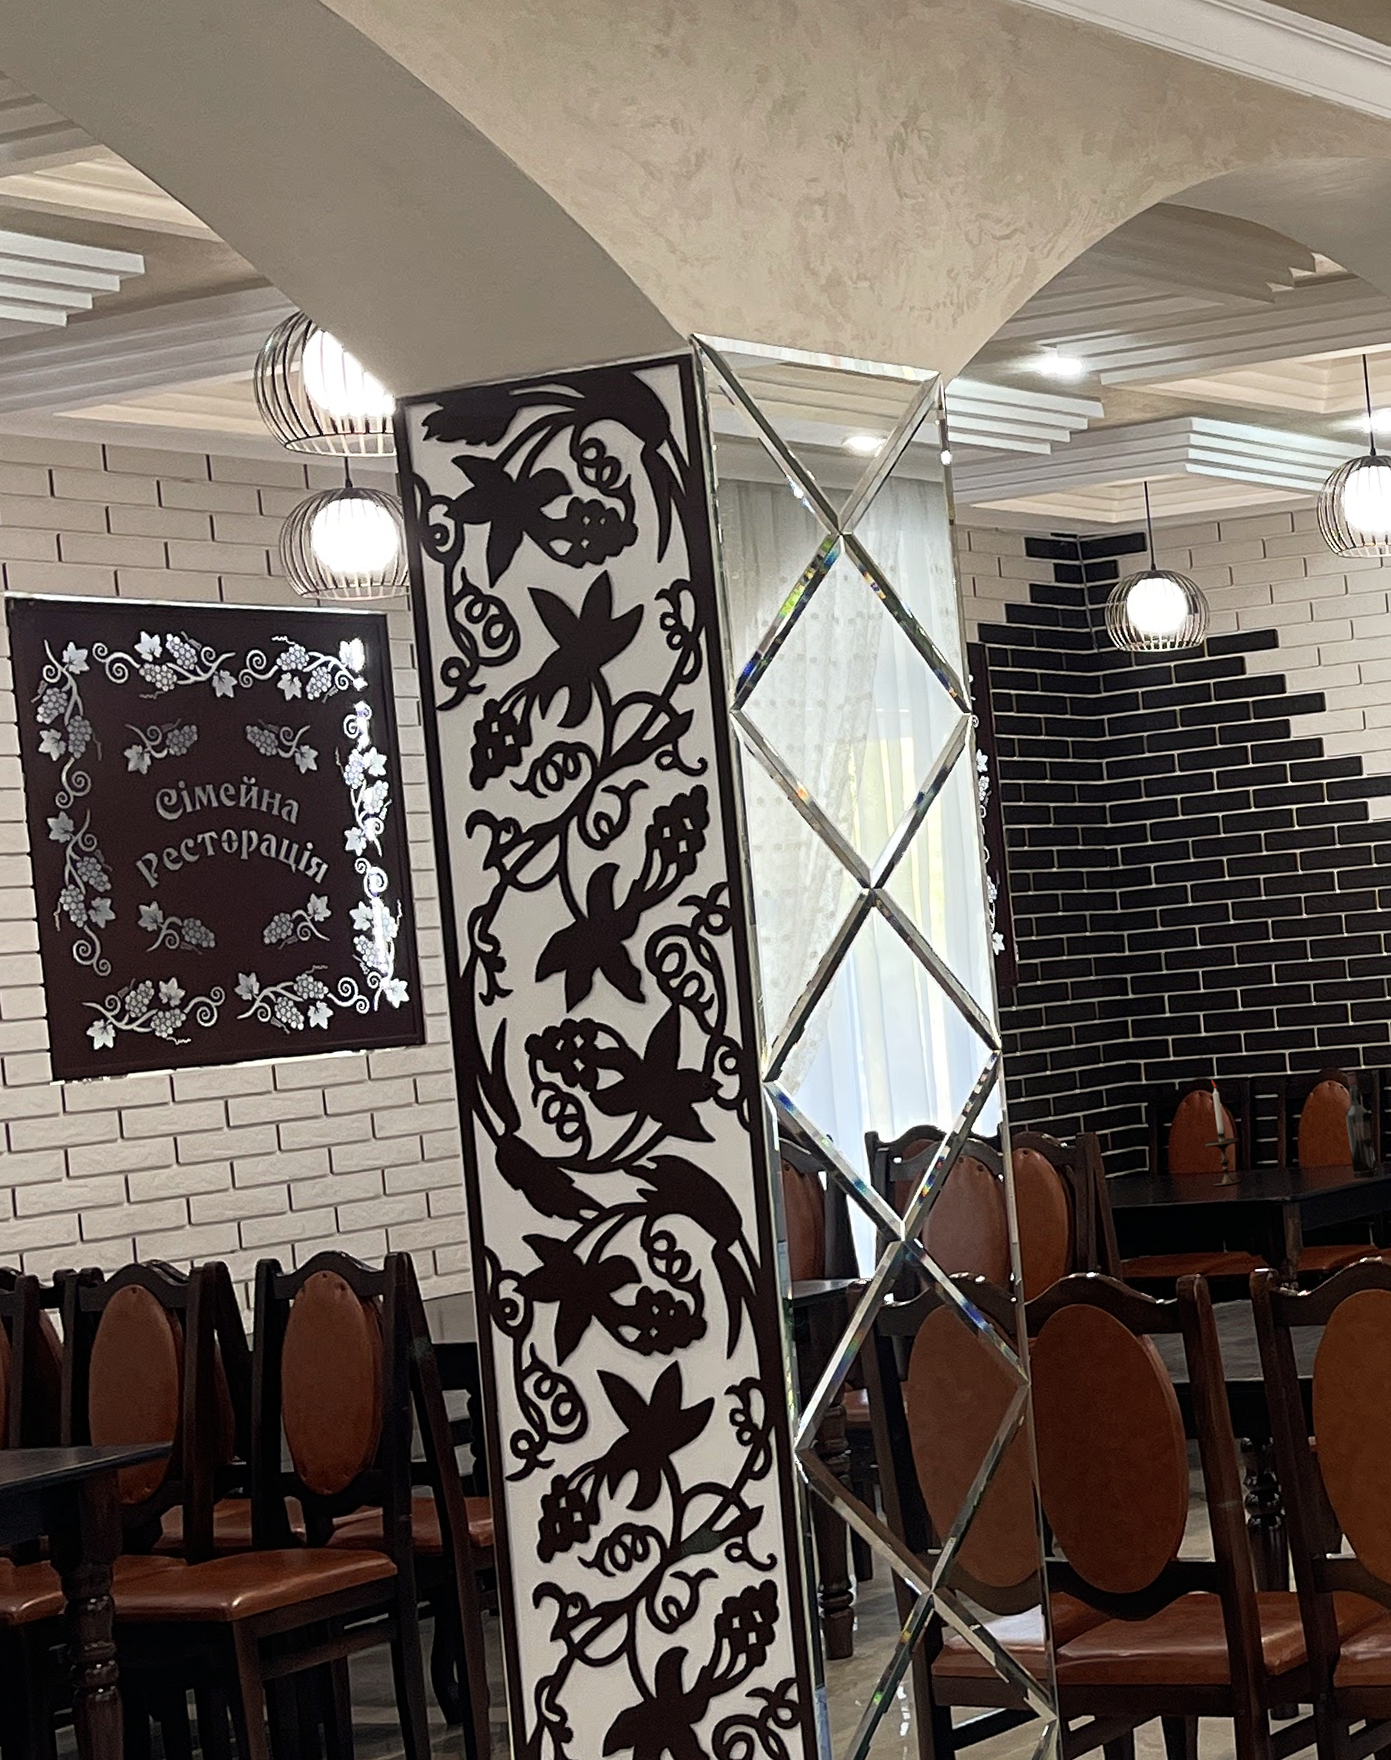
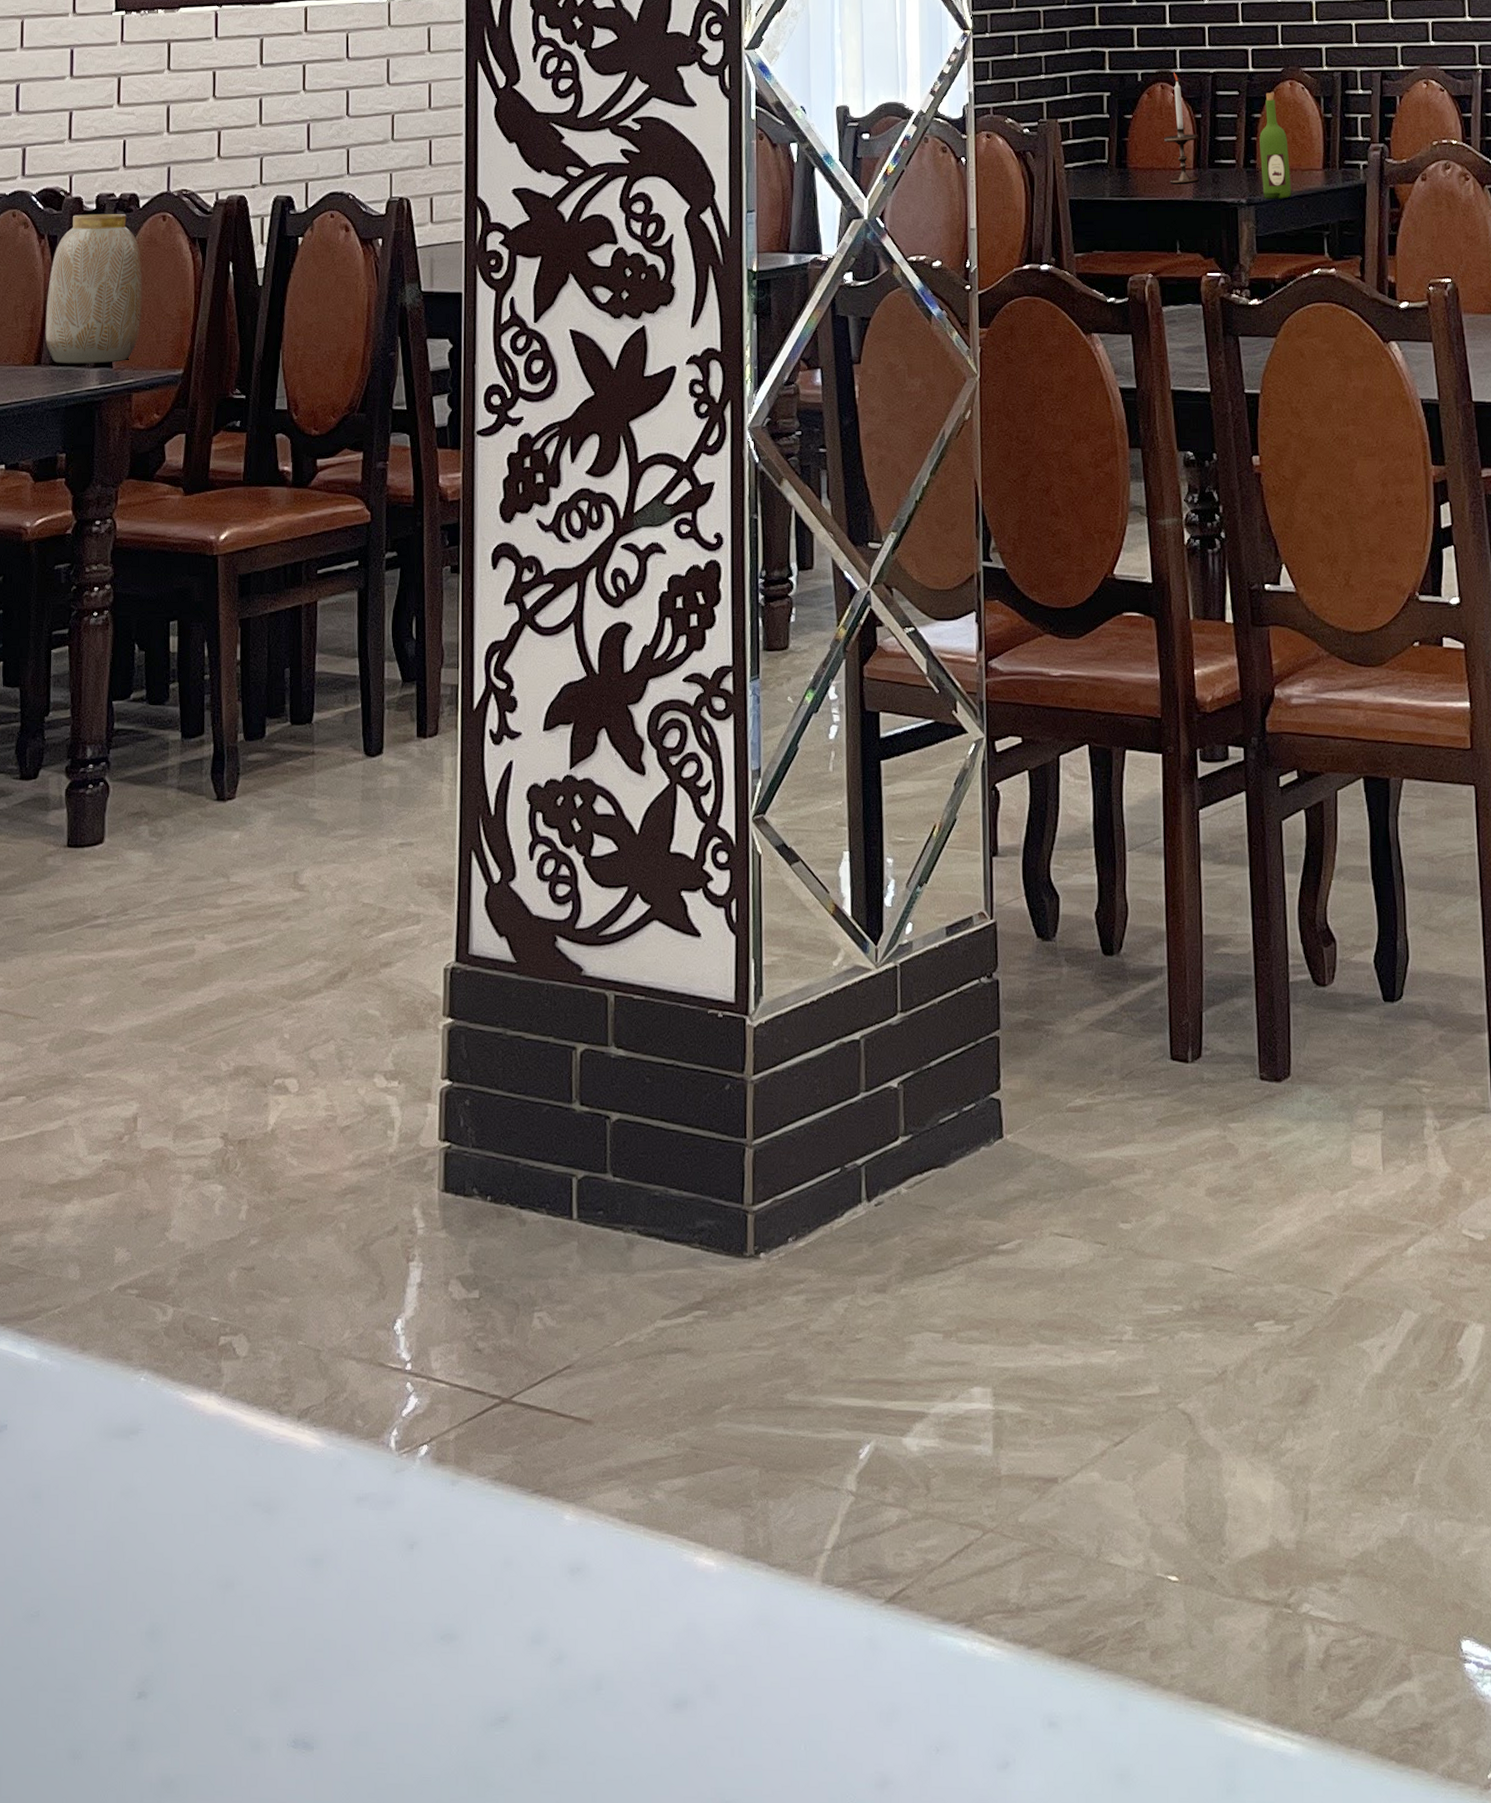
vase: none [7,1289,120,1446] -> present [45,214,143,364]
wine bottle: none [1301,1093,1335,1196] -> present [1259,93,1291,199]
wine bottle: present [1345,1071,1378,1179] -> none [1305,72,1335,186]

